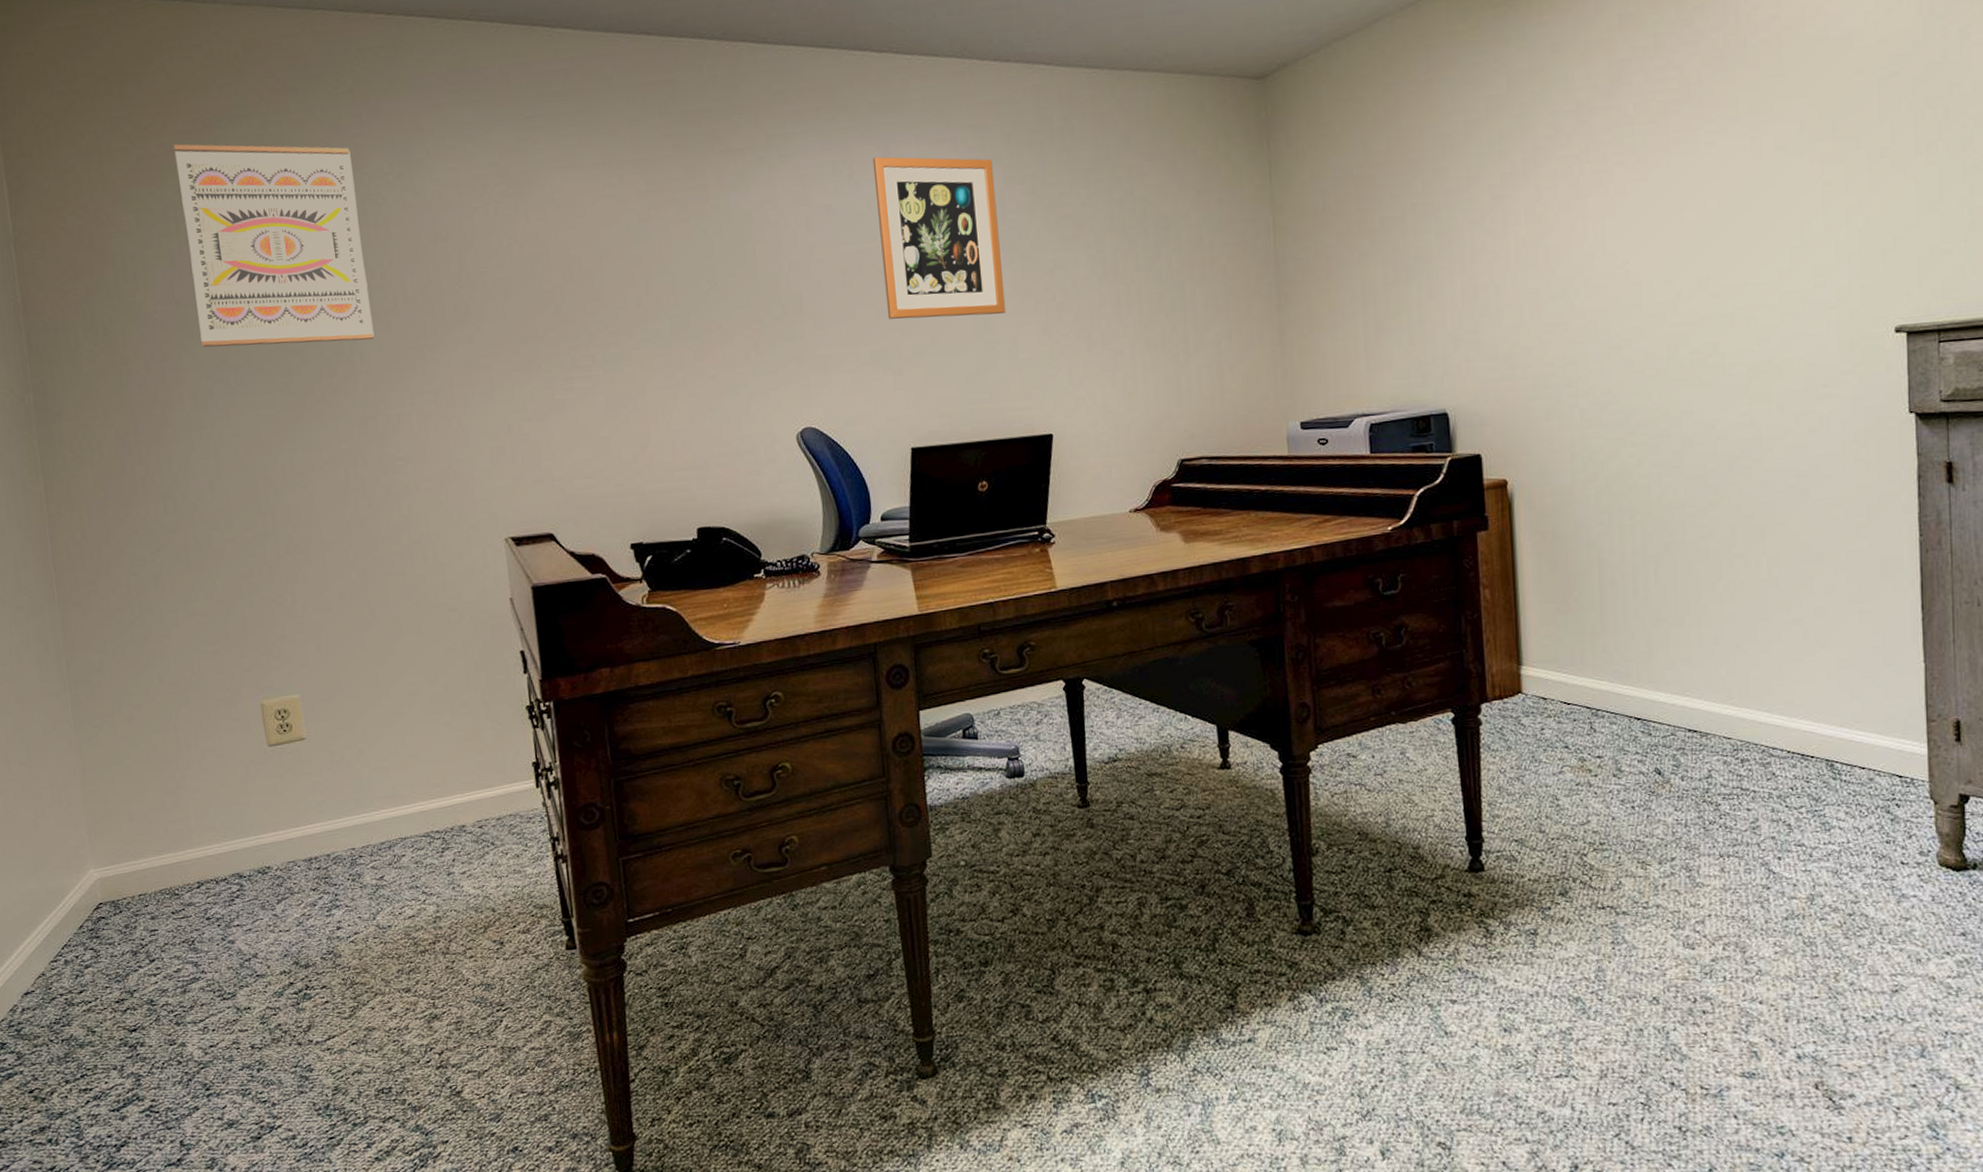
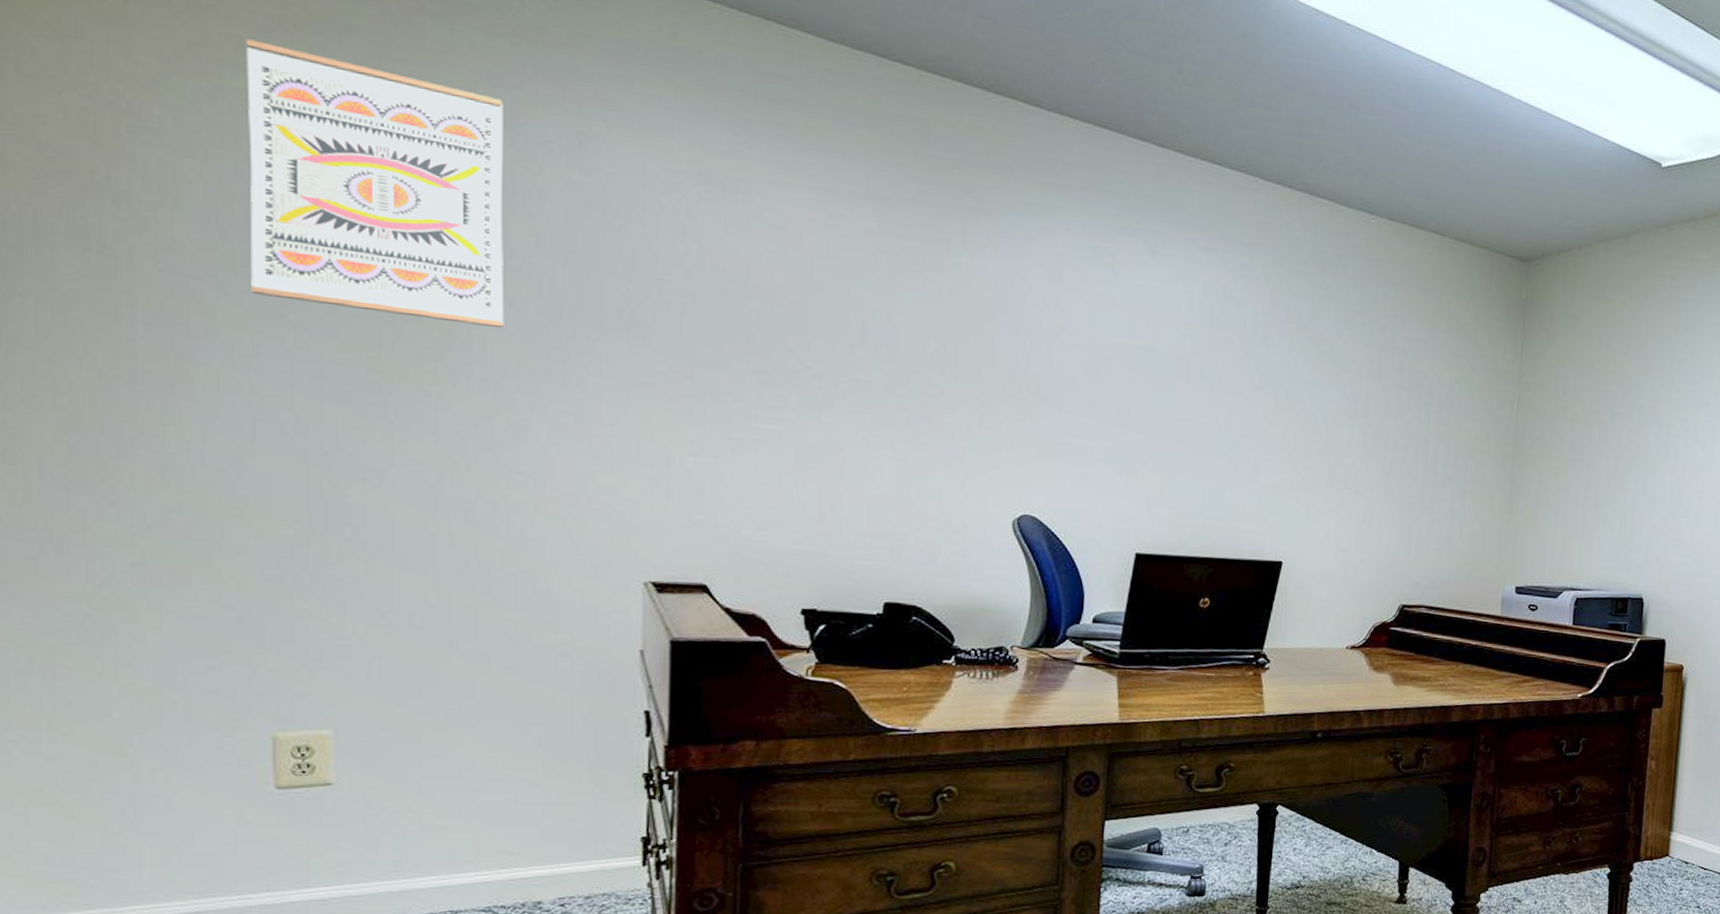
wall art: present [872,156,1006,319] -> none [1130,252,1262,436]

